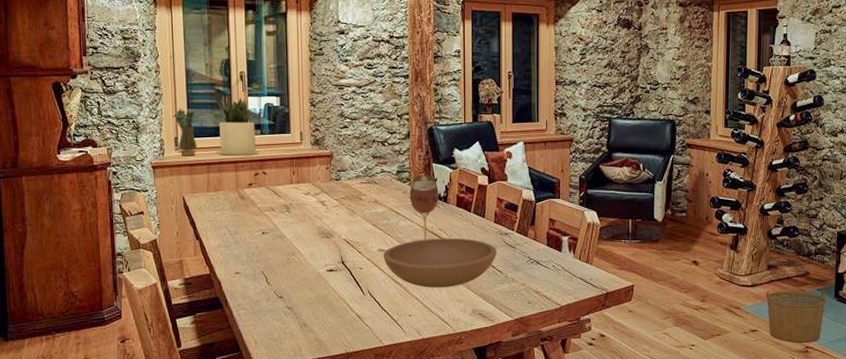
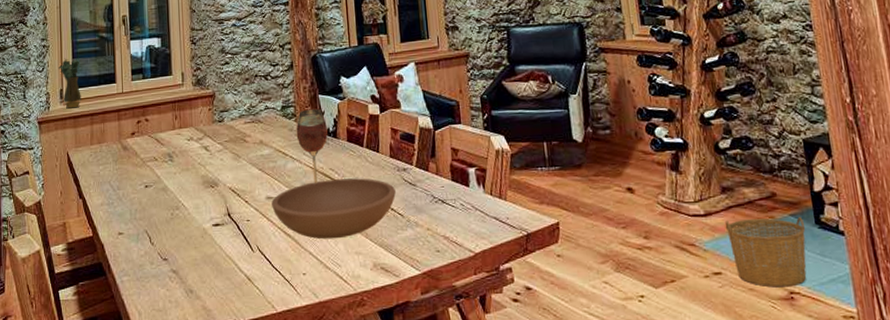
planter: present [217,97,259,156] -> none [100,41,141,105]

